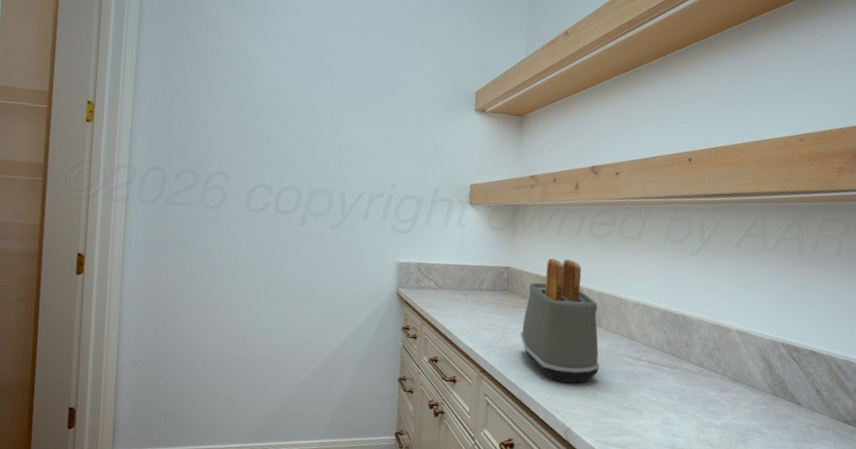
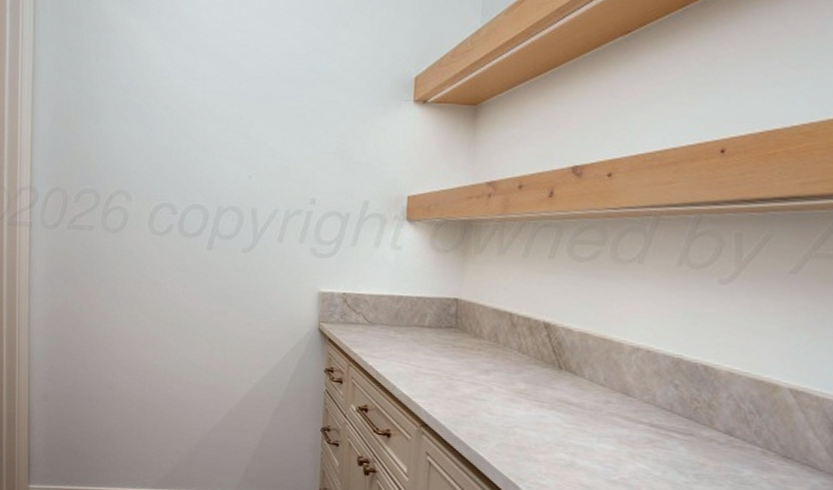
toaster: present [520,258,600,383] -> none [472,288,581,447]

